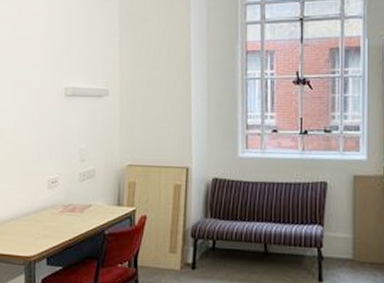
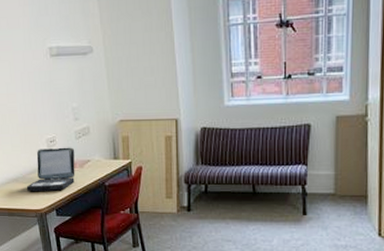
laptop: none [18,189,77,237] -> present [26,147,75,191]

